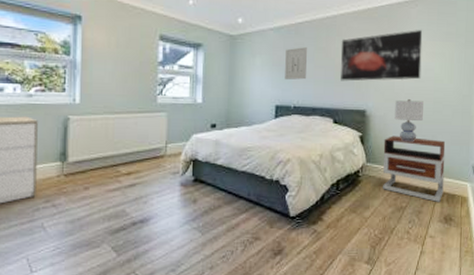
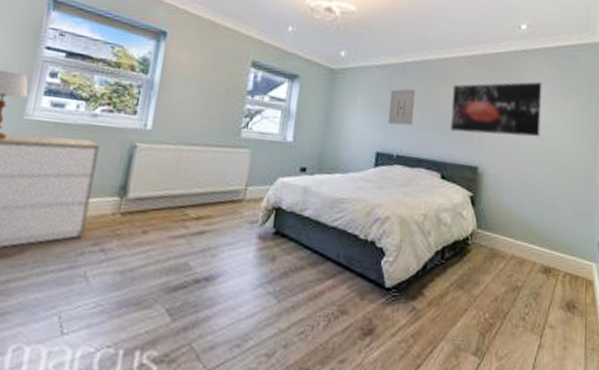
nightstand: present [383,135,446,203] -> none [495,199,568,285]
lamp: present [394,99,423,142] -> none [510,158,543,209]

